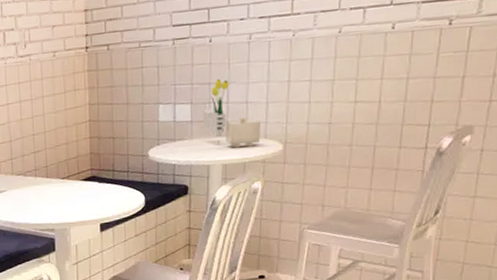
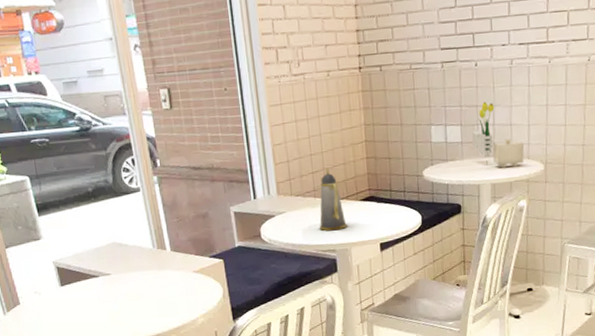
coffee pot: none [38,147,67,211] -> present [319,167,347,231]

